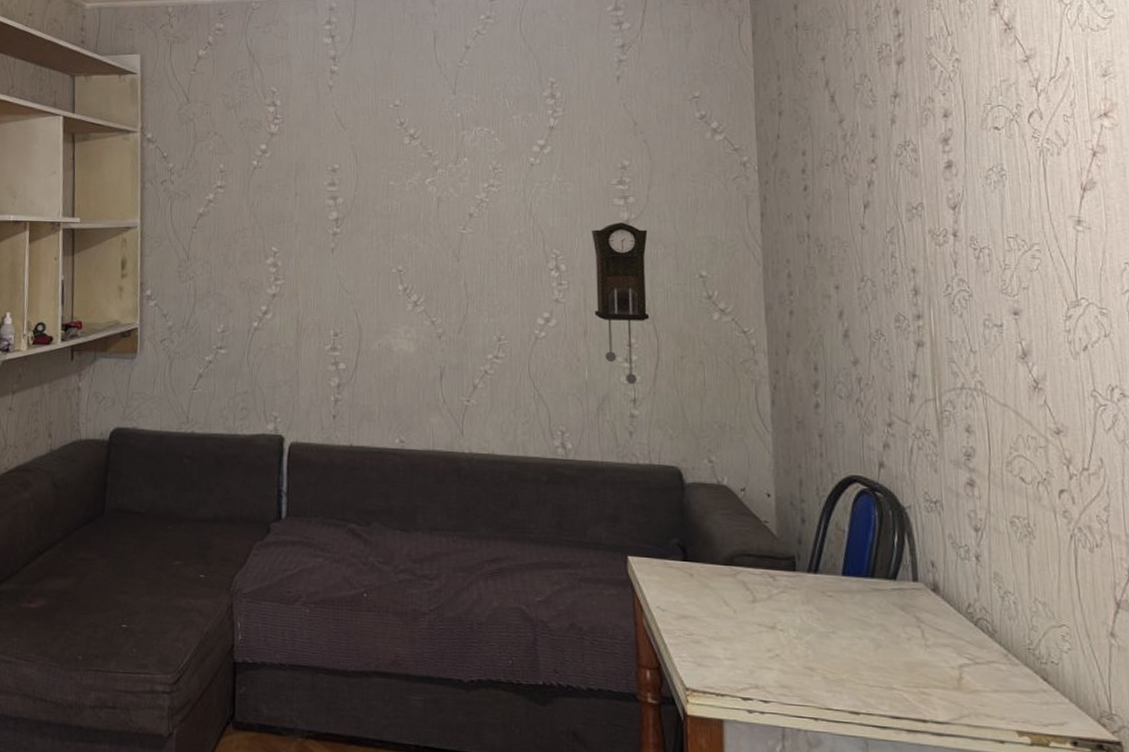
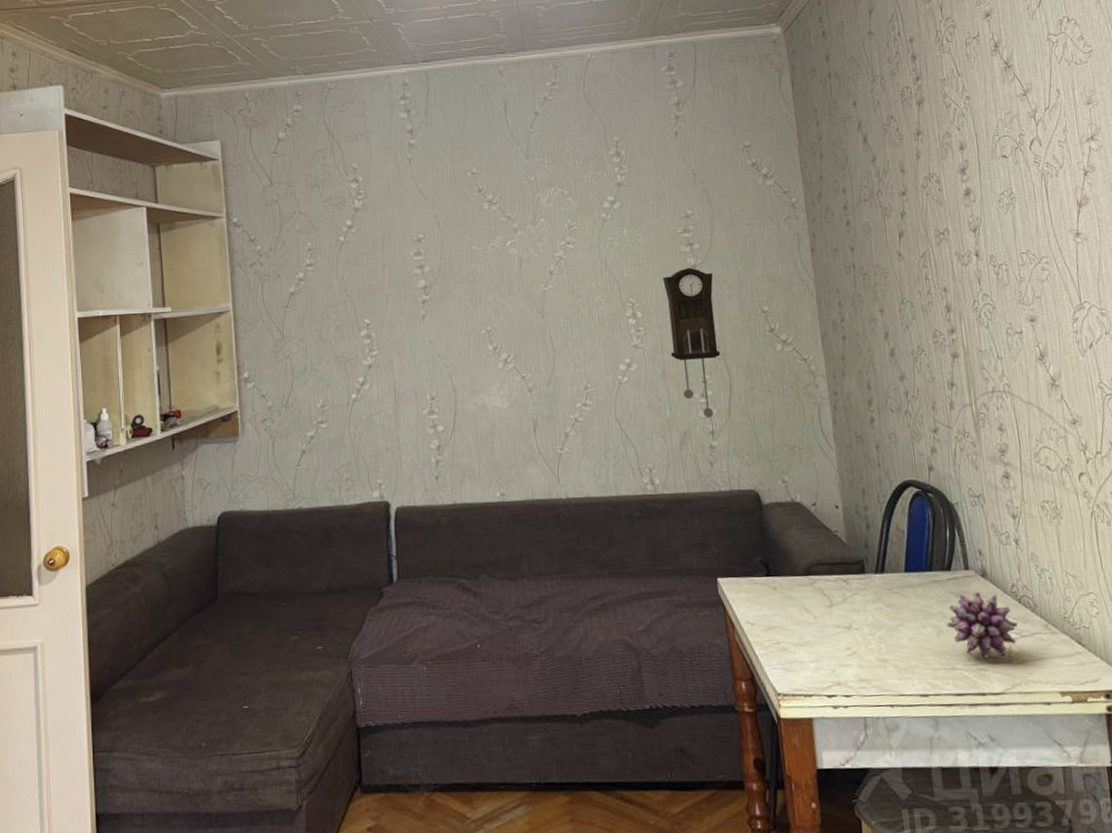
flower: none [887,606,972,682] -> present [946,591,1018,658]

